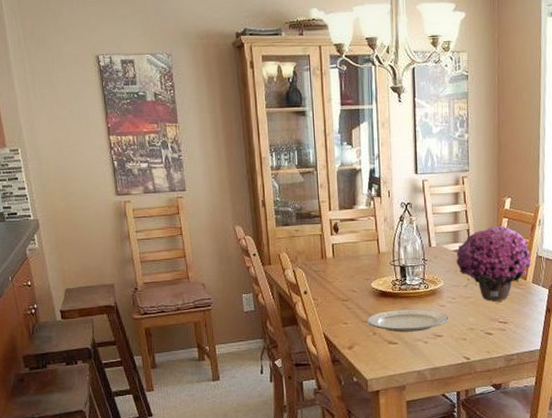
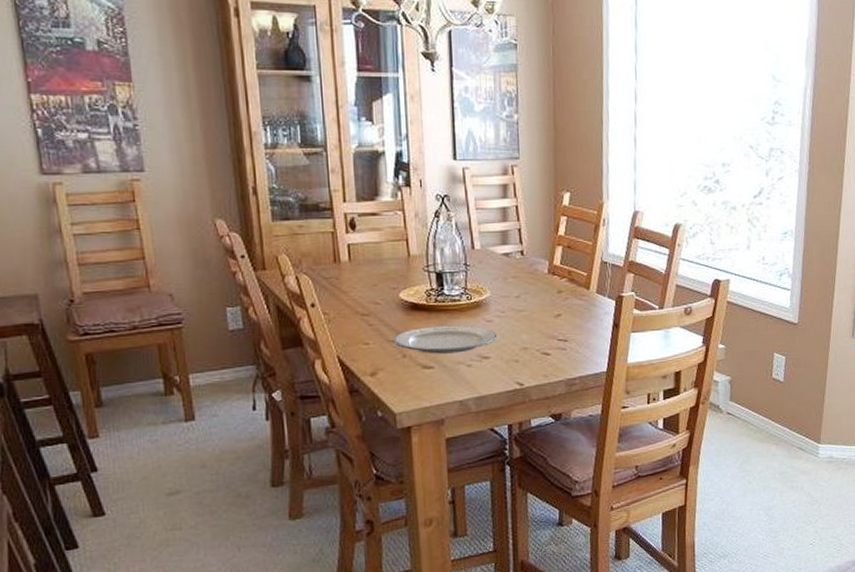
flower: present [456,225,531,302] -> none [505,224,595,315]

